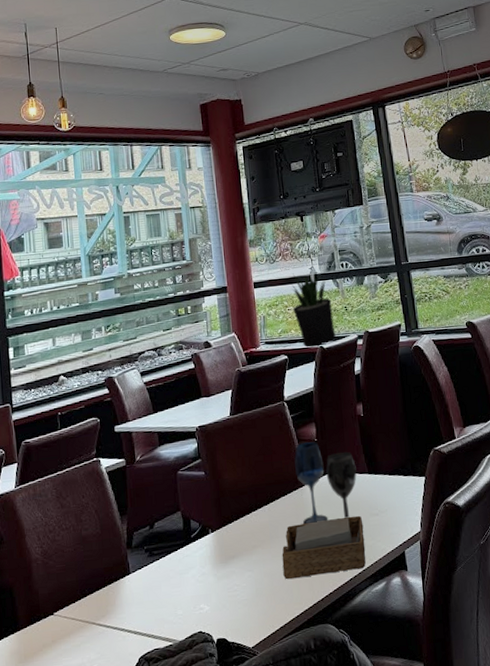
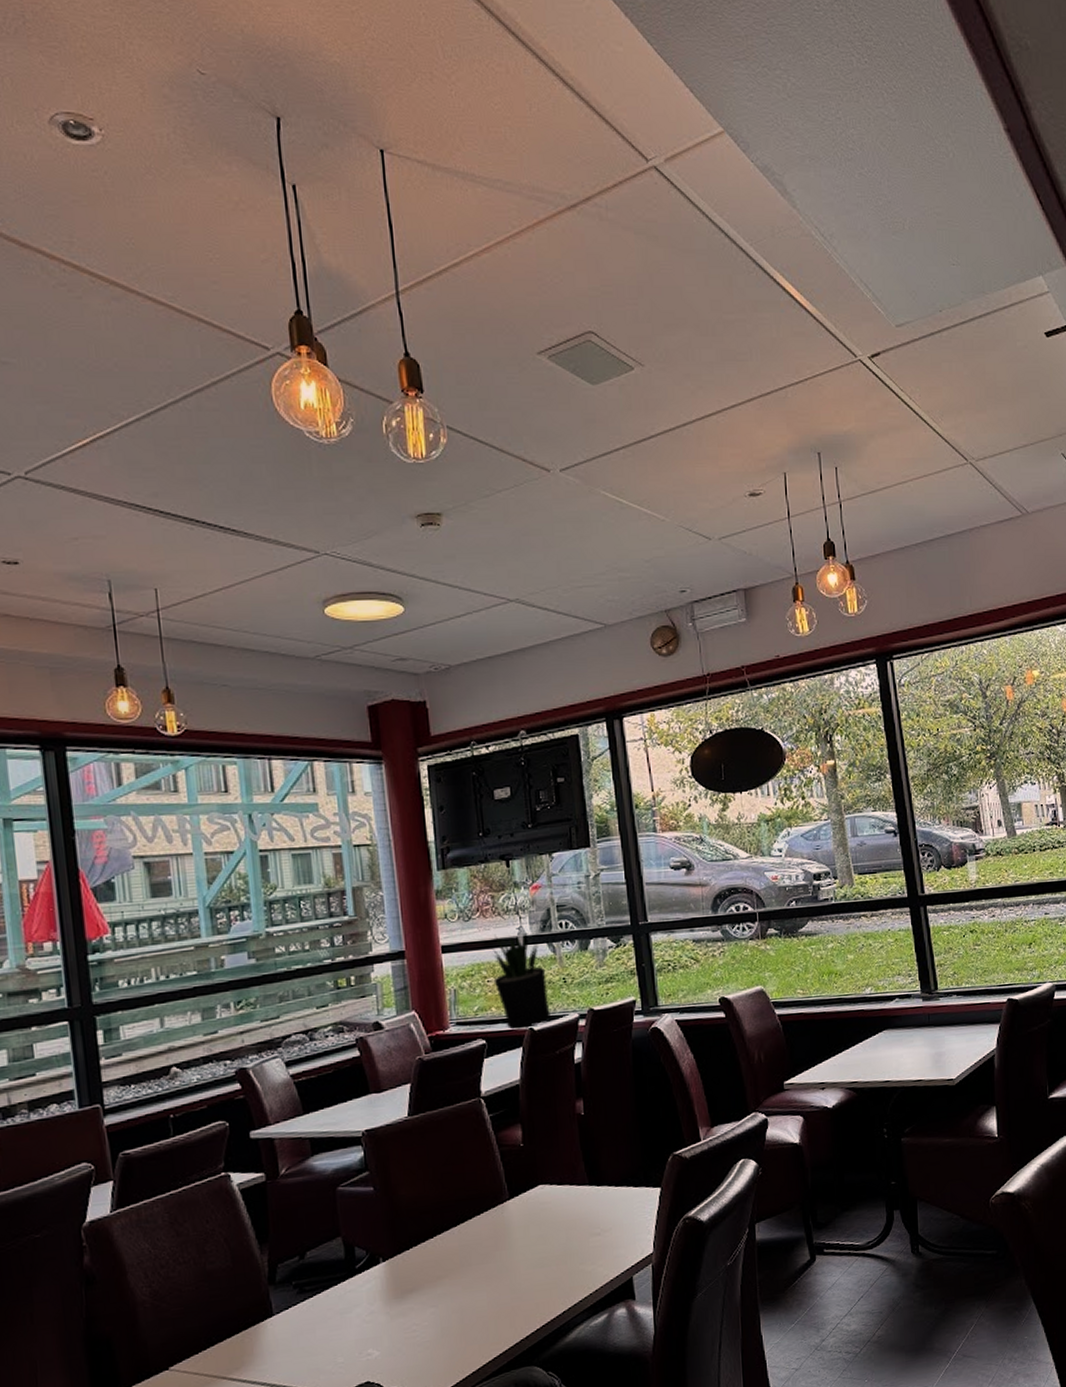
napkin holder: present [282,515,366,580] -> none [475,1236,583,1316]
wineglass: present [294,442,328,525] -> none [493,1147,536,1249]
wine glass: present [325,451,357,518] -> none [534,1158,574,1239]

